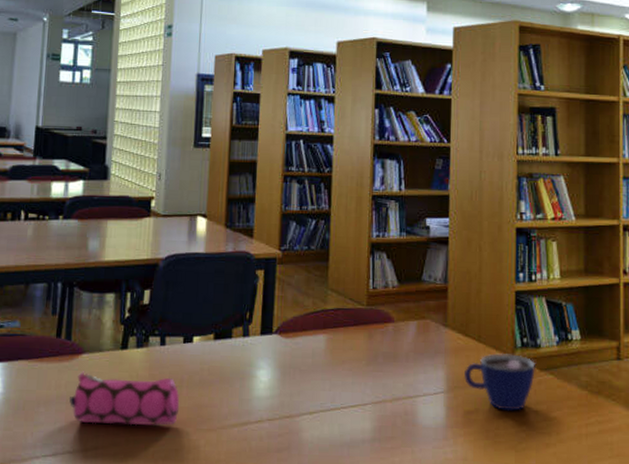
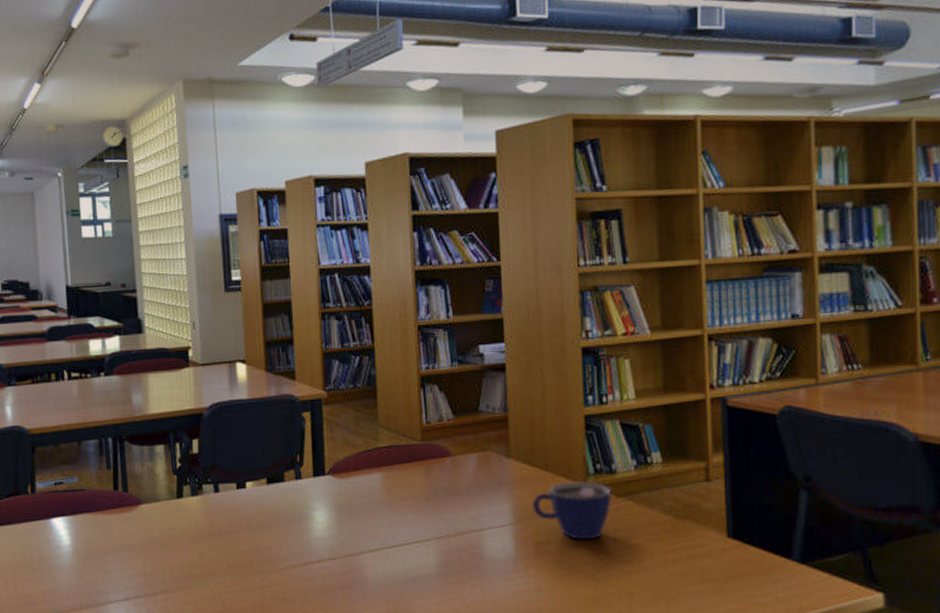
pencil case: present [68,371,180,426] -> none [133,521,240,570]

